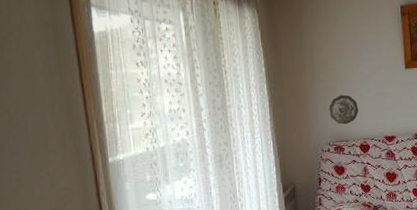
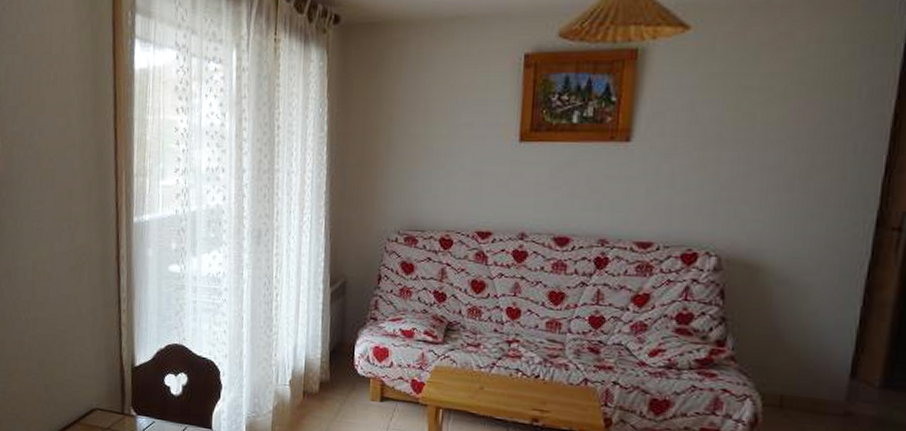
decorative plate: present [329,95,358,125] -> none [404,169,445,210]

